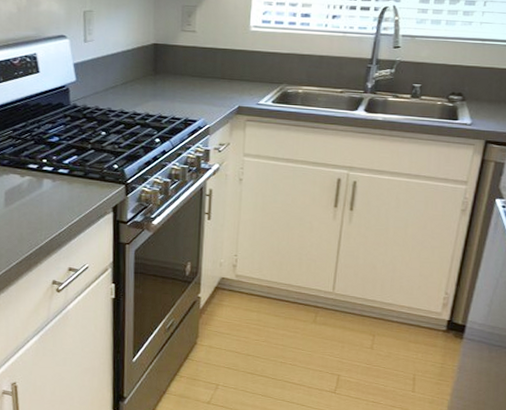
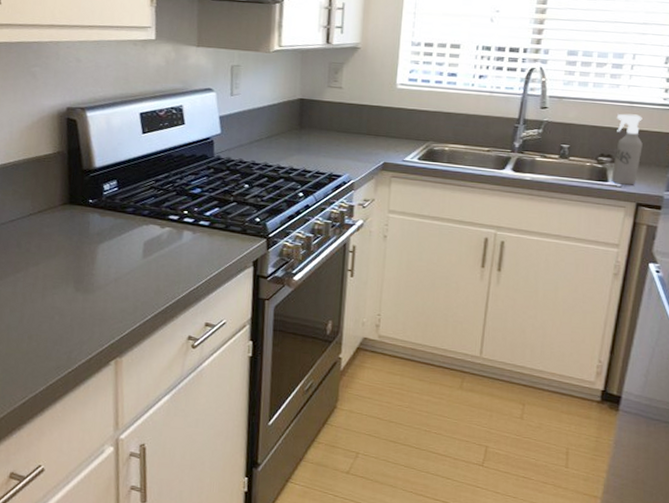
spray bottle: none [461,51,494,123] -> present [611,113,643,185]

